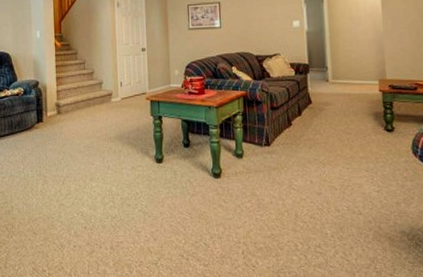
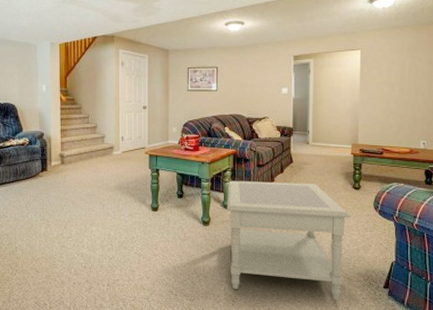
side table: none [239,125,386,265] -> present [227,180,351,300]

